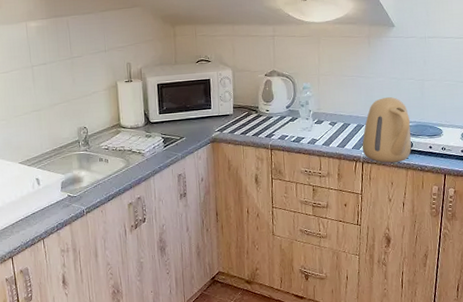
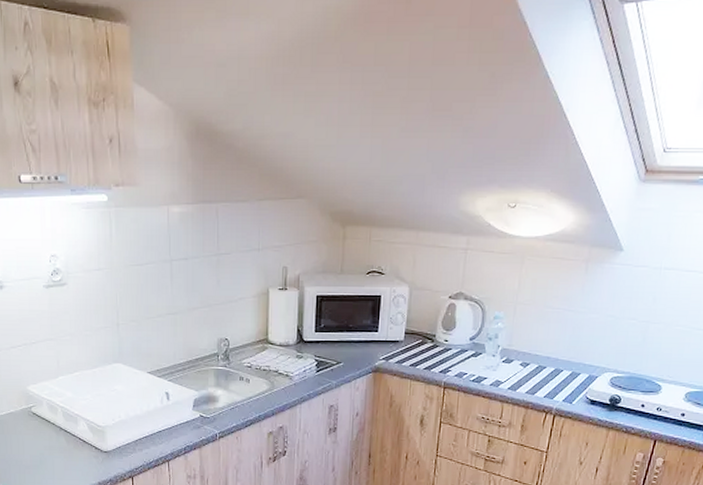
kettle: present [362,97,412,164] -> none [556,339,623,421]

